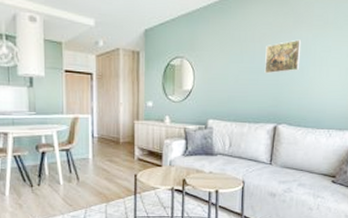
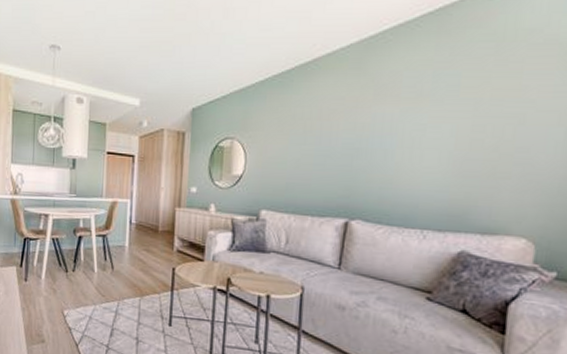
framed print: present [264,39,302,74] -> none [333,116,385,158]

